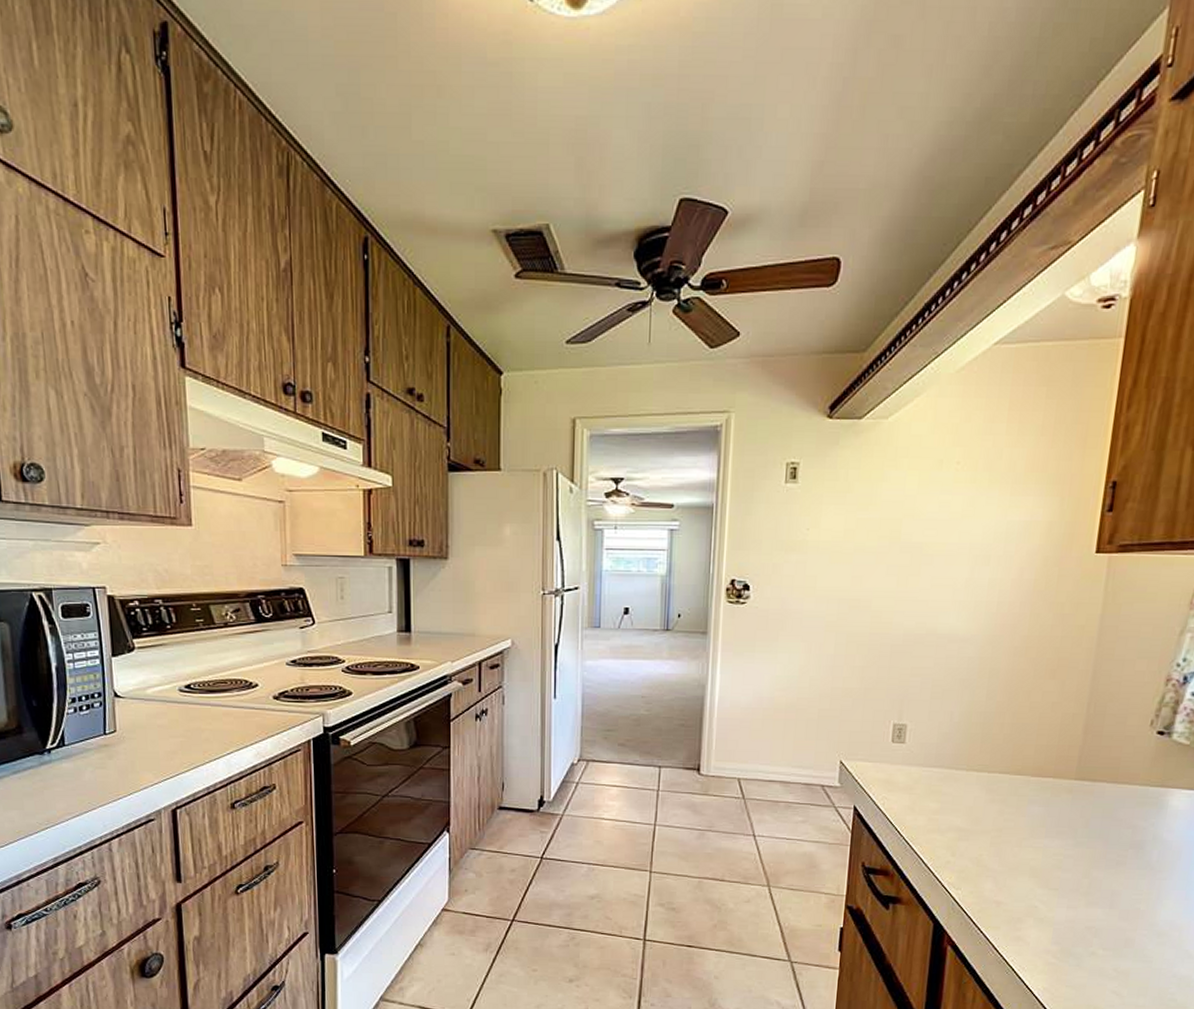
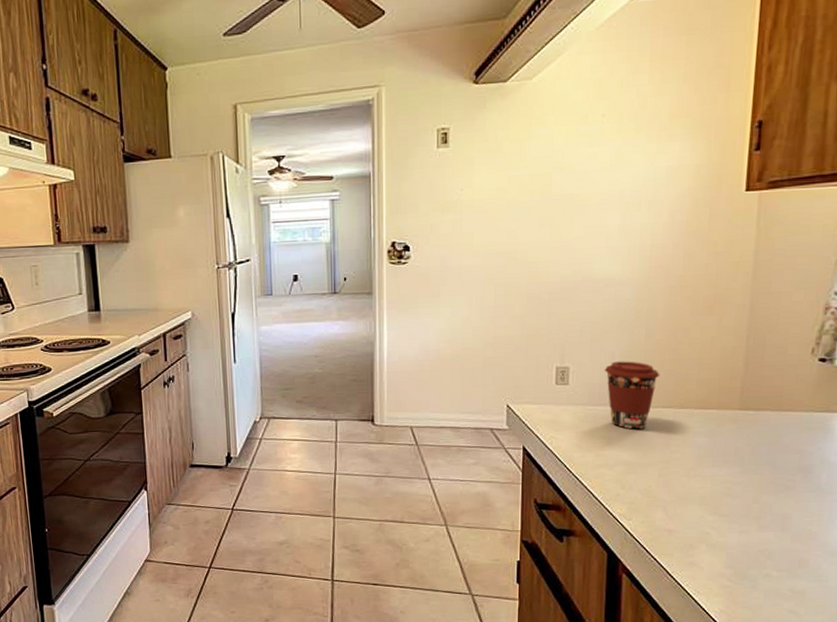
coffee cup: none [942,722,999,795] -> present [604,361,660,430]

